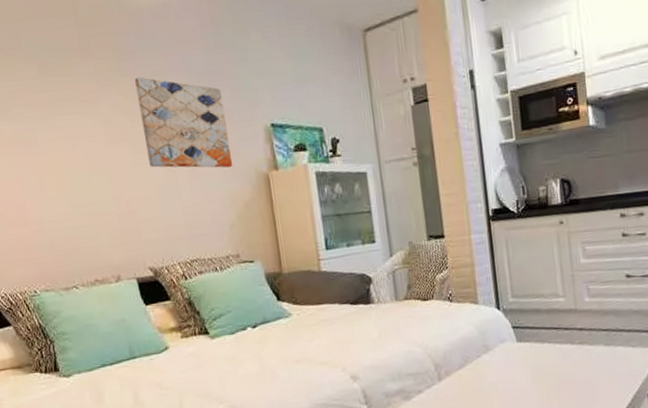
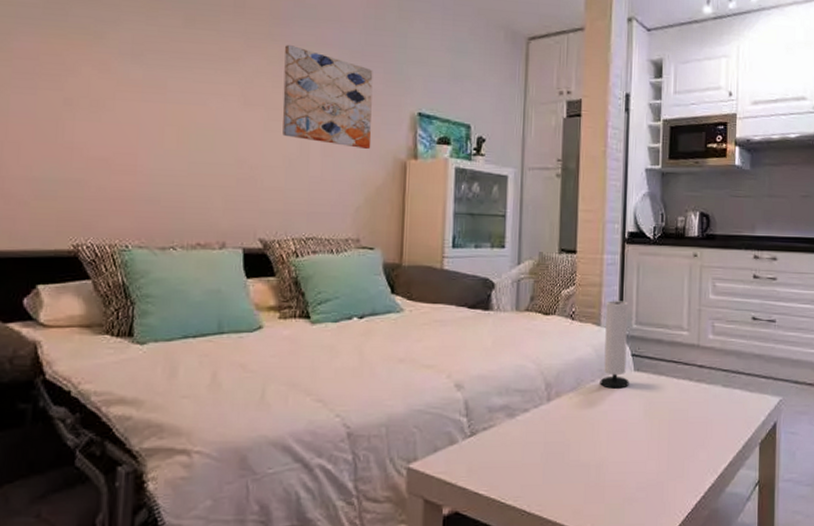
speaker: none [481,277,514,362] -> present [600,300,629,389]

